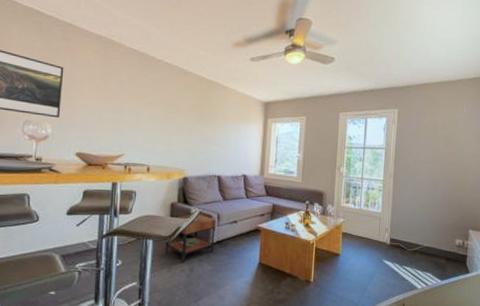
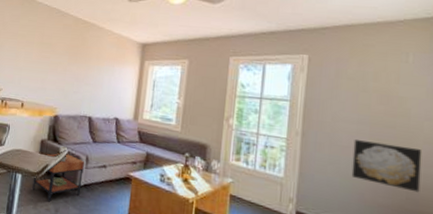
wall art: none [427,177,471,212] -> present [351,140,422,193]

